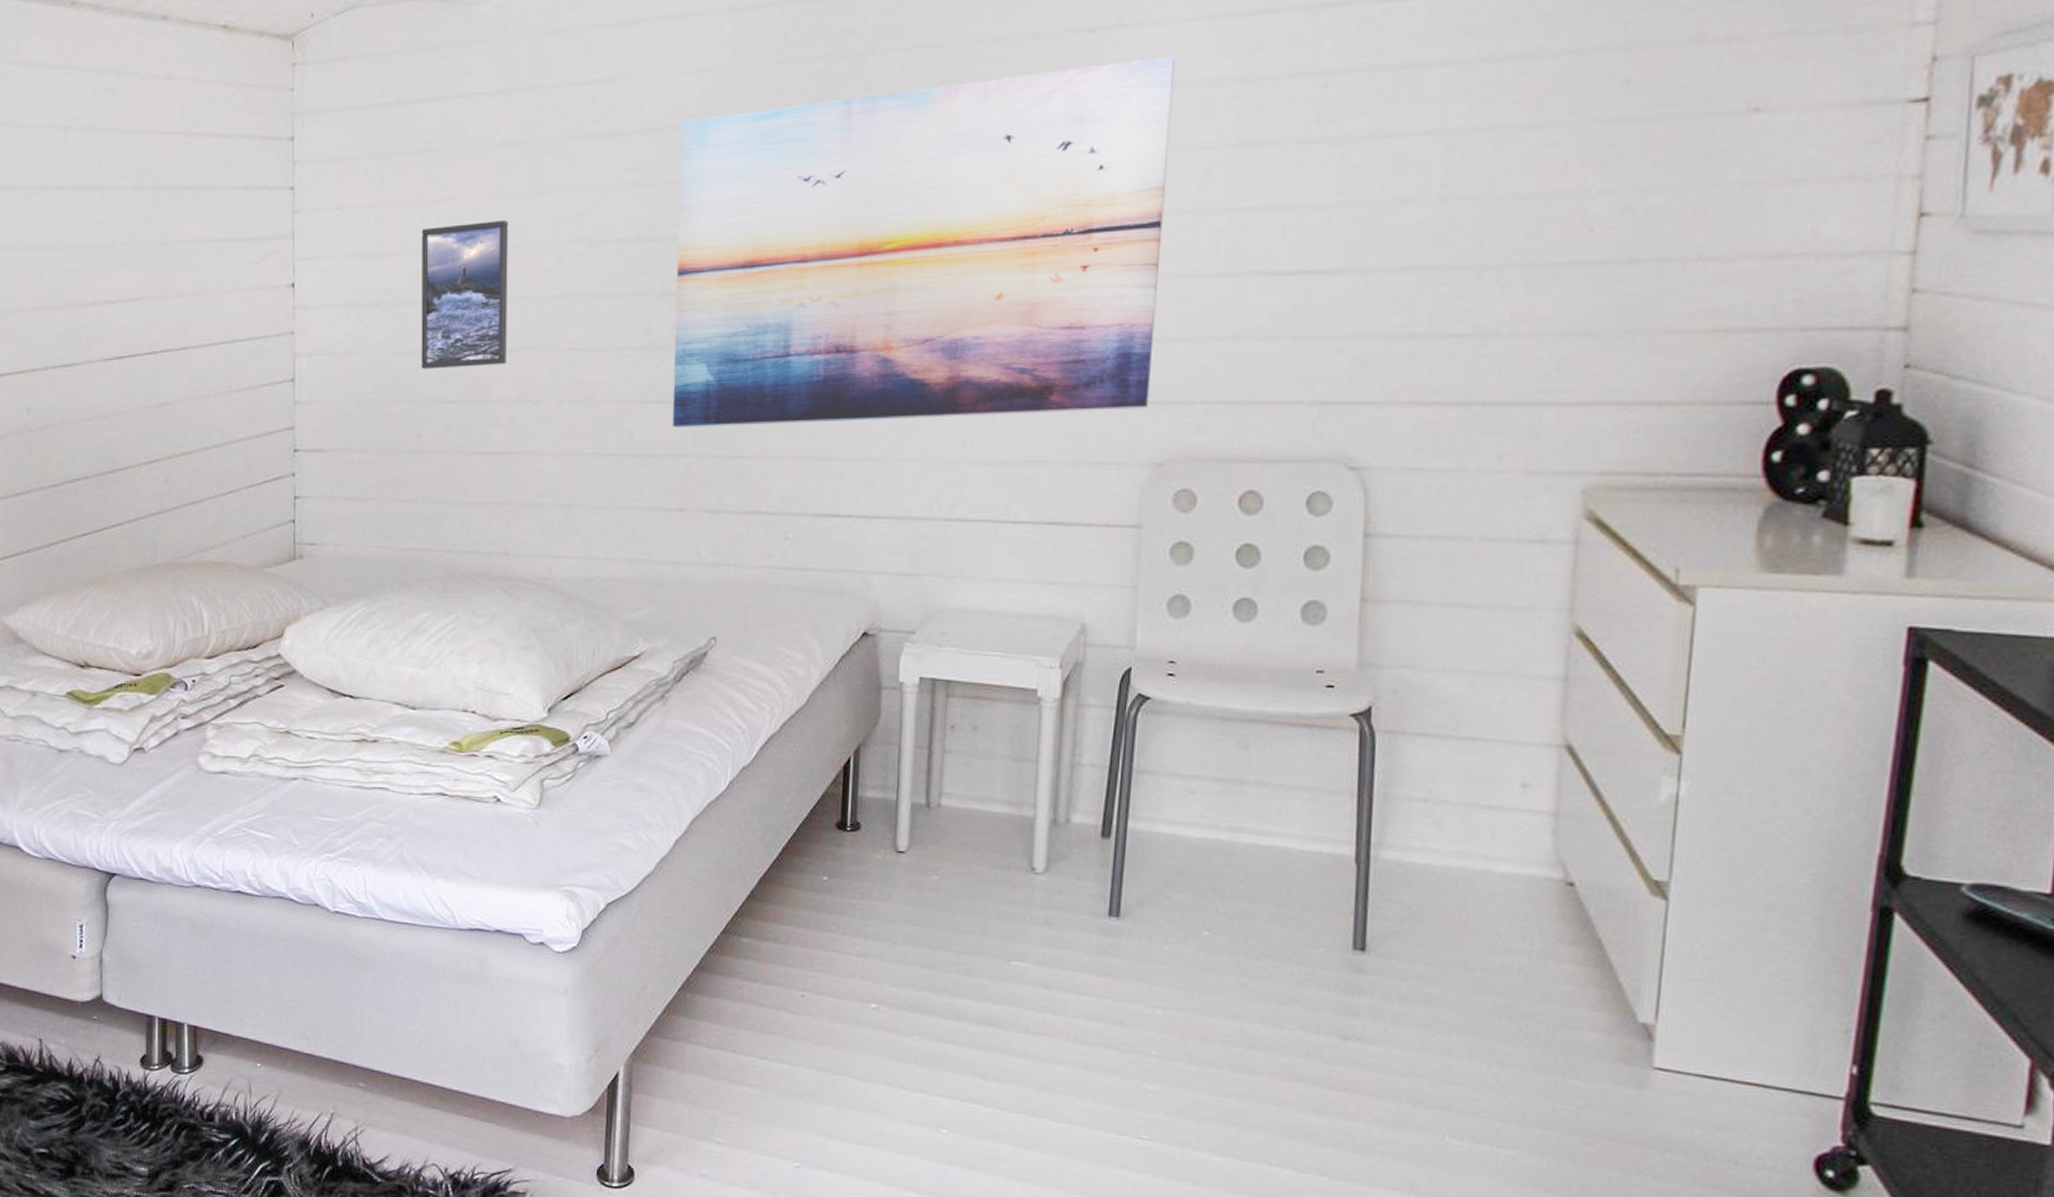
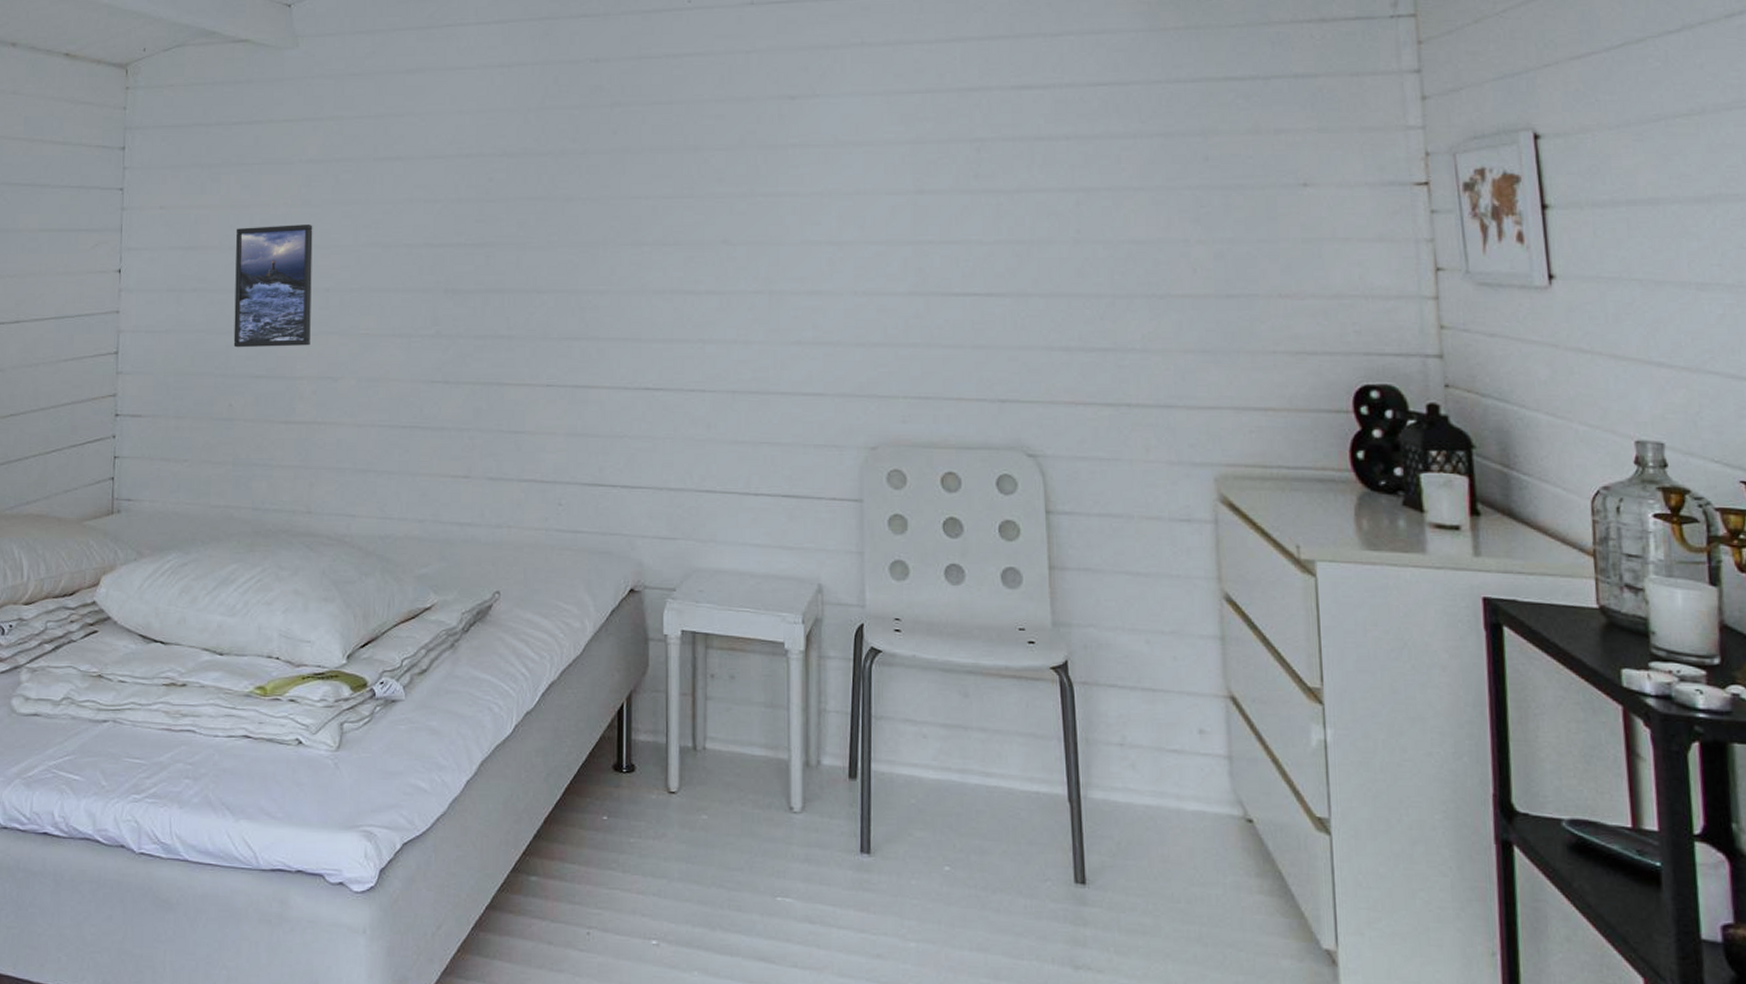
wall art: present [672,57,1176,428] -> none [457,122,861,406]

